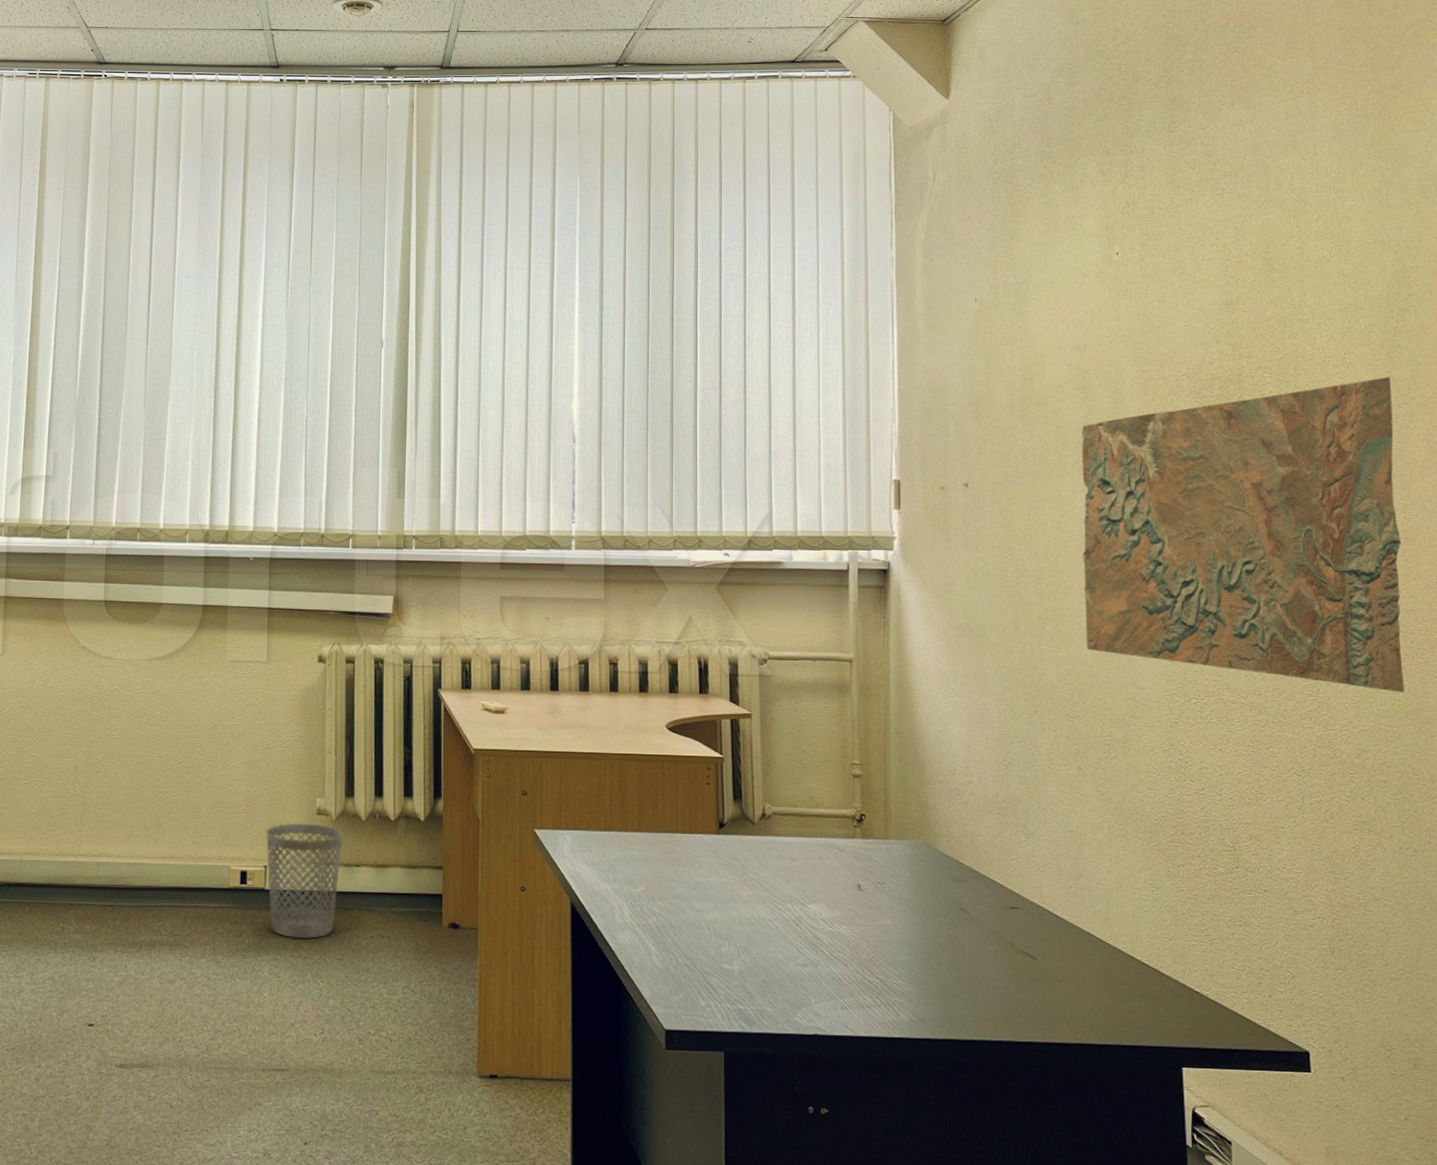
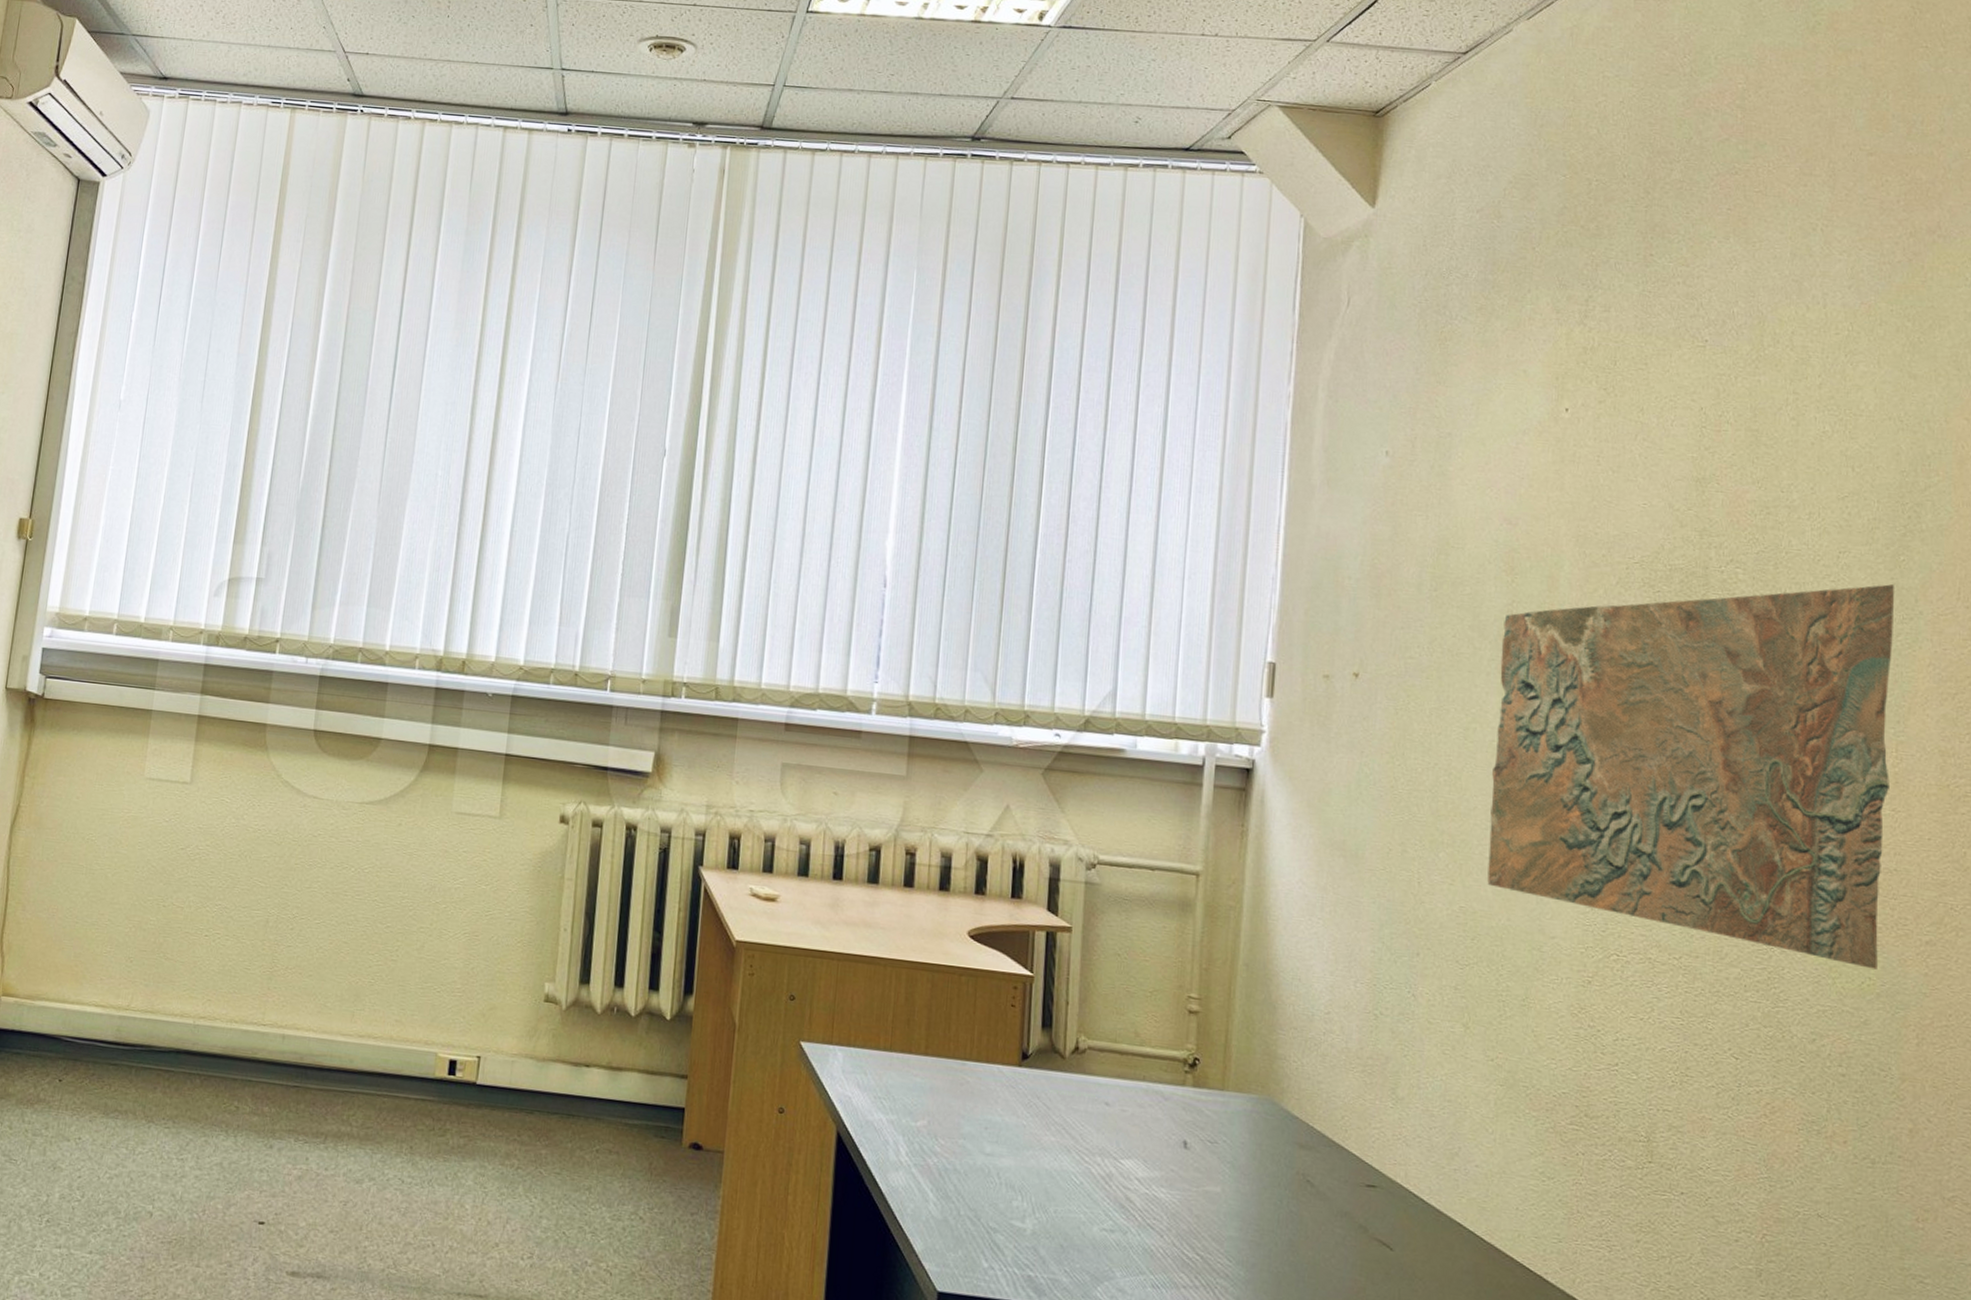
wastebasket: present [266,823,343,940] -> none [479,1008,573,1147]

